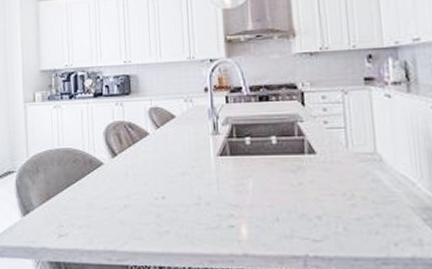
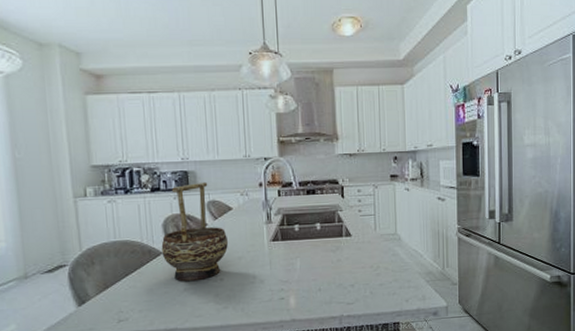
decorative bowl: none [102,86,170,198] -> present [161,181,228,282]

